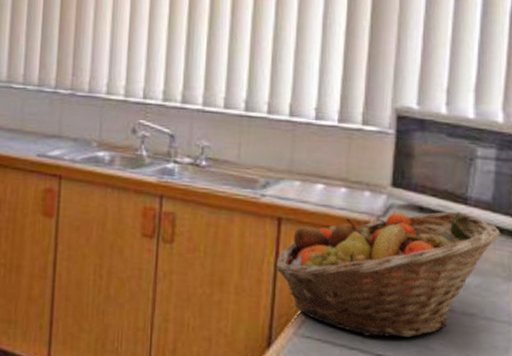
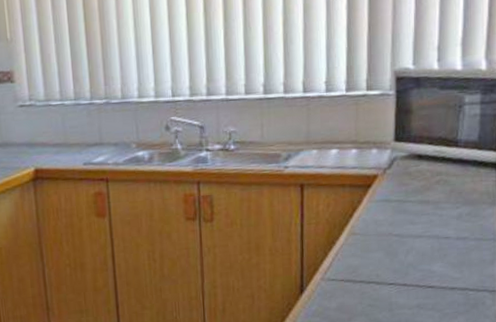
fruit basket: present [276,211,502,337] -> none [302,154,487,270]

